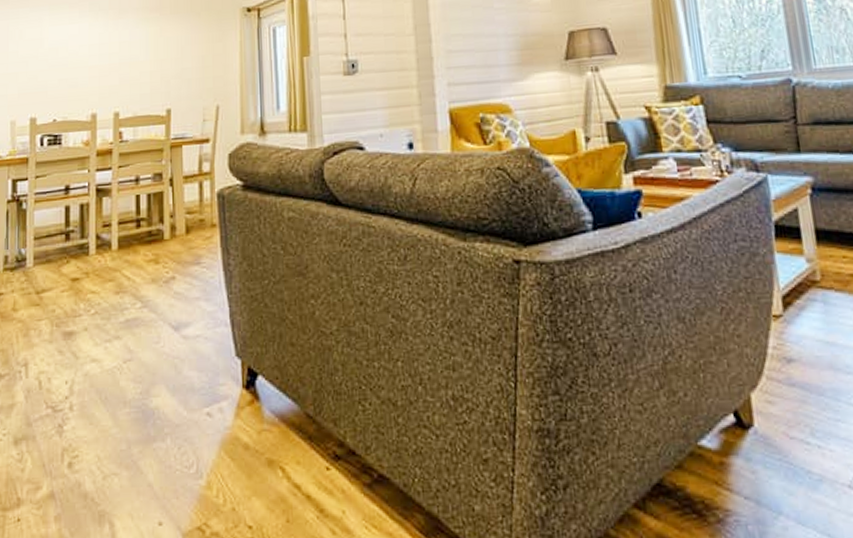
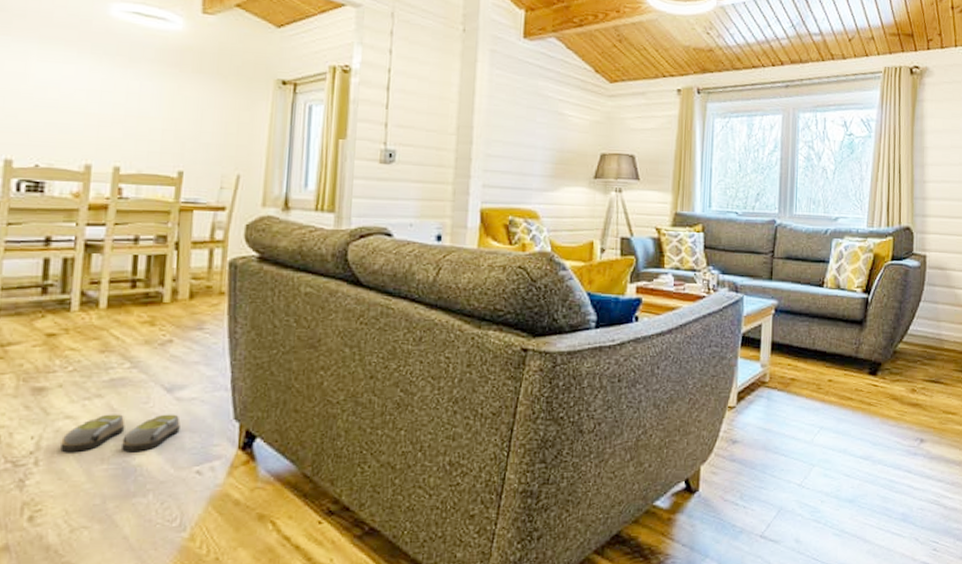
slippers: none [90,353,189,397] -> present [60,414,181,453]

